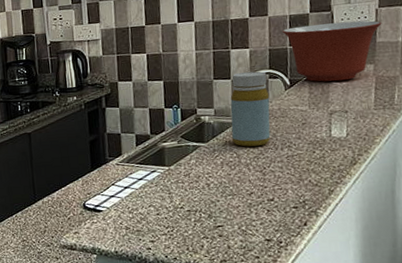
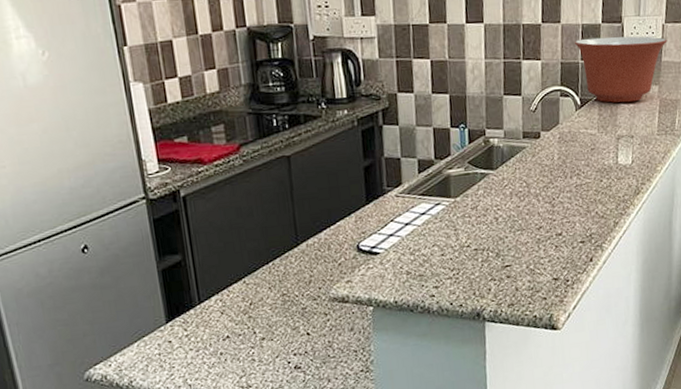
bottle: present [230,71,271,147] -> none [521,87,561,175]

